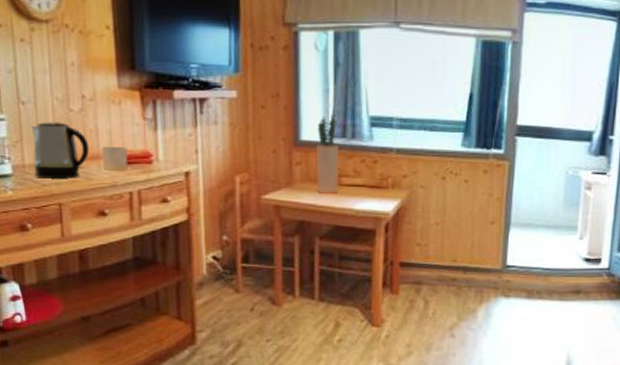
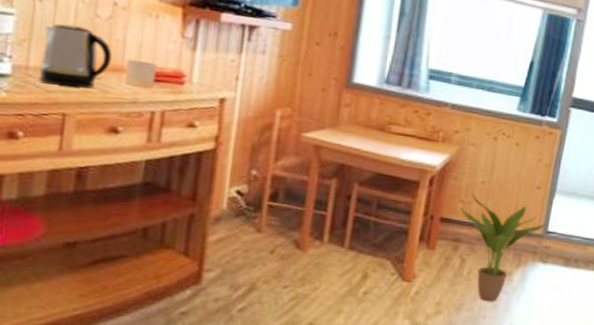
vase: present [316,111,339,195] -> none [363,58,394,141]
potted plant: none [418,236,505,339] -> present [460,194,546,301]

